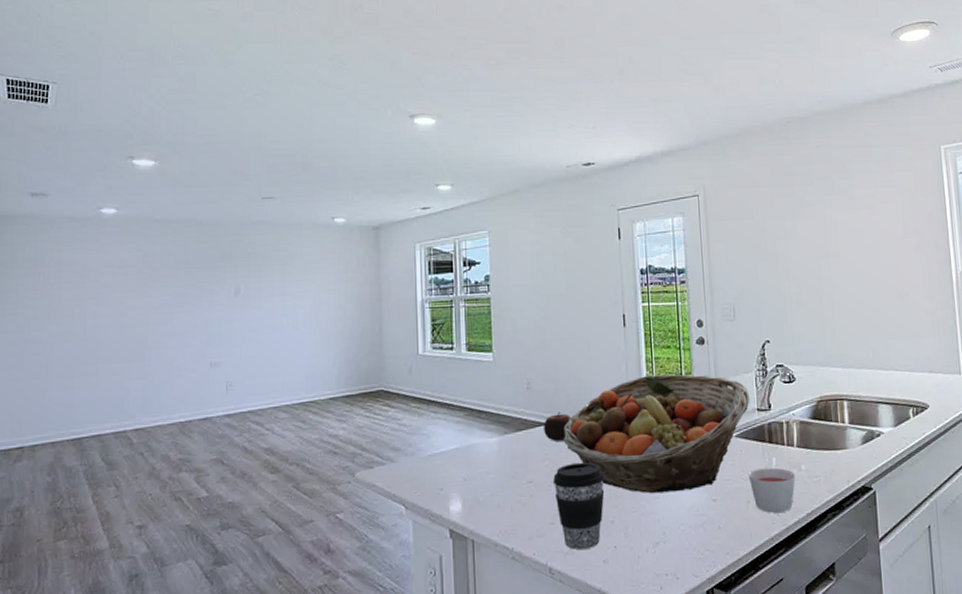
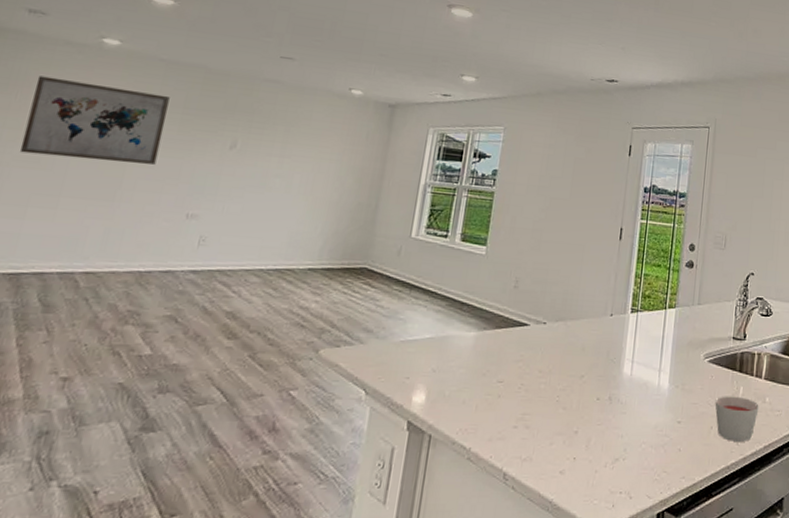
wall art: none [53,253,173,329] -> present [19,75,170,165]
apple: present [544,412,572,441] -> none [523,315,554,344]
coffee cup: present [553,462,605,550] -> none [523,368,577,457]
fruit basket: present [563,374,750,494] -> none [541,290,728,410]

